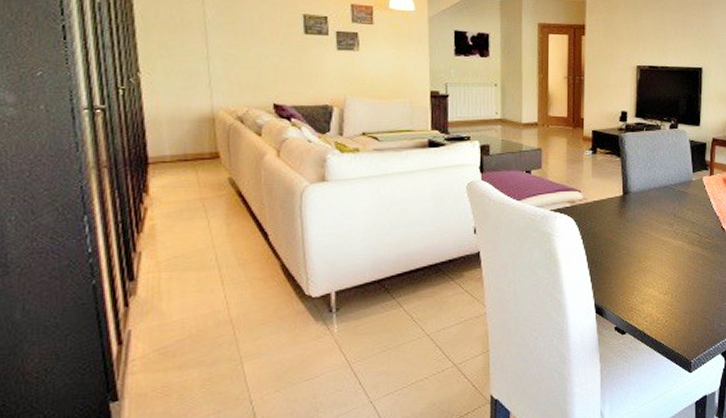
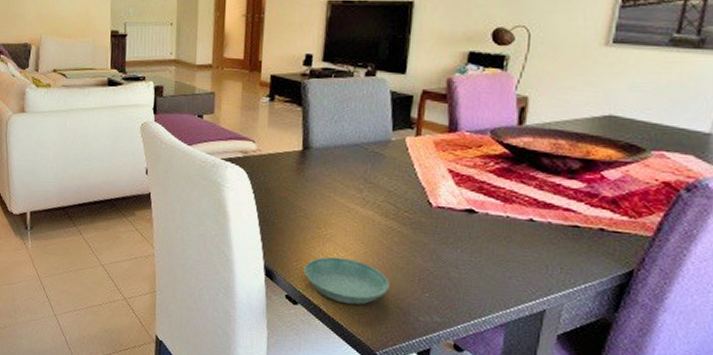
saucer: none [630,284,698,325] -> present [304,256,390,305]

